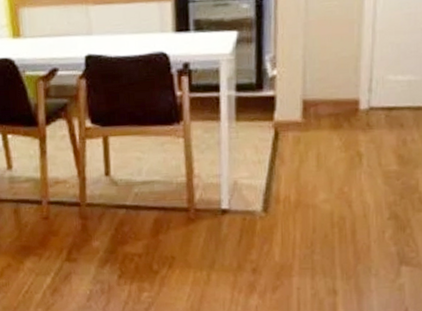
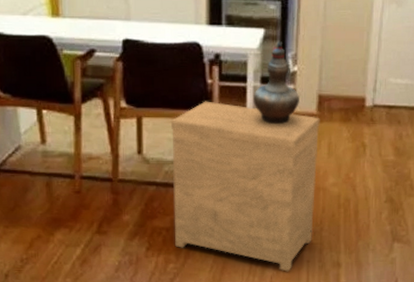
side table: none [139,115,306,300] -> present [171,101,320,272]
decorative vase: none [228,43,281,137] -> present [253,41,299,125]

